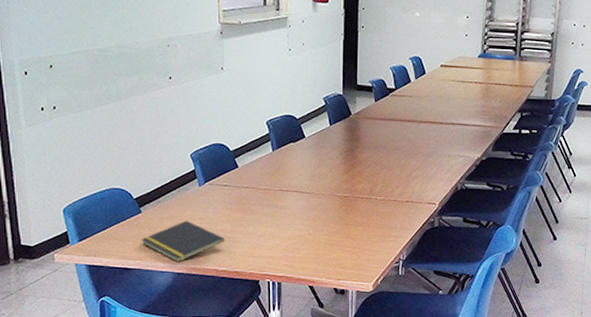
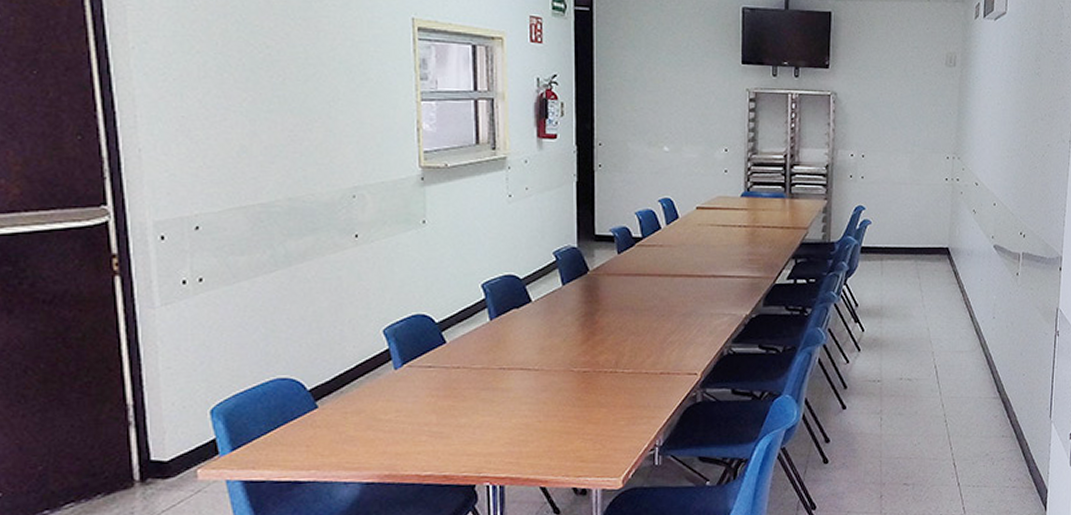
notepad: present [141,220,225,263] -> none [317,414,430,469]

